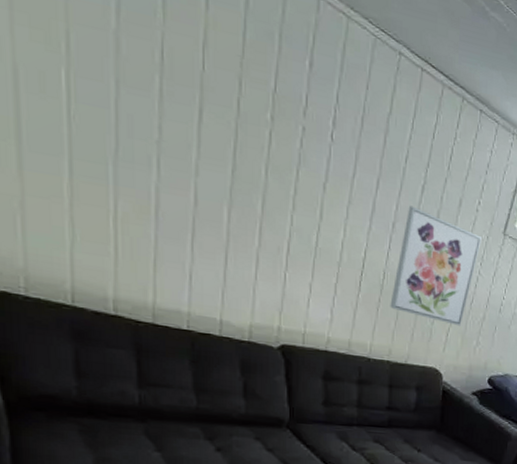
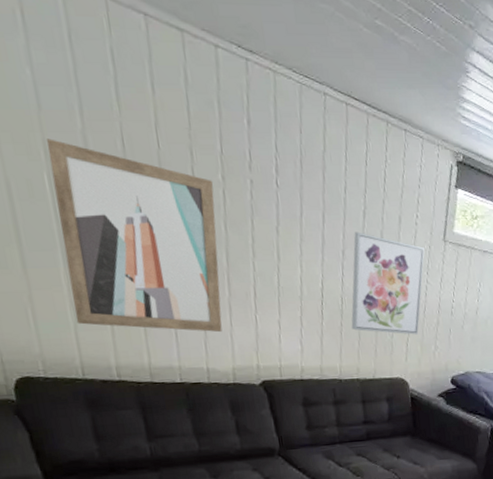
wall art: none [70,31,260,284] -> present [46,138,222,333]

